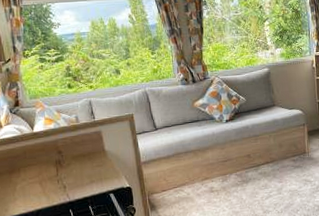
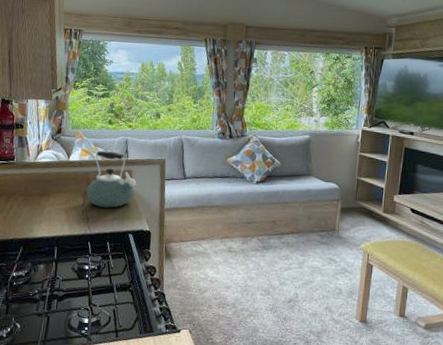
kettle: none [57,115,109,173] -> present [86,150,137,208]

